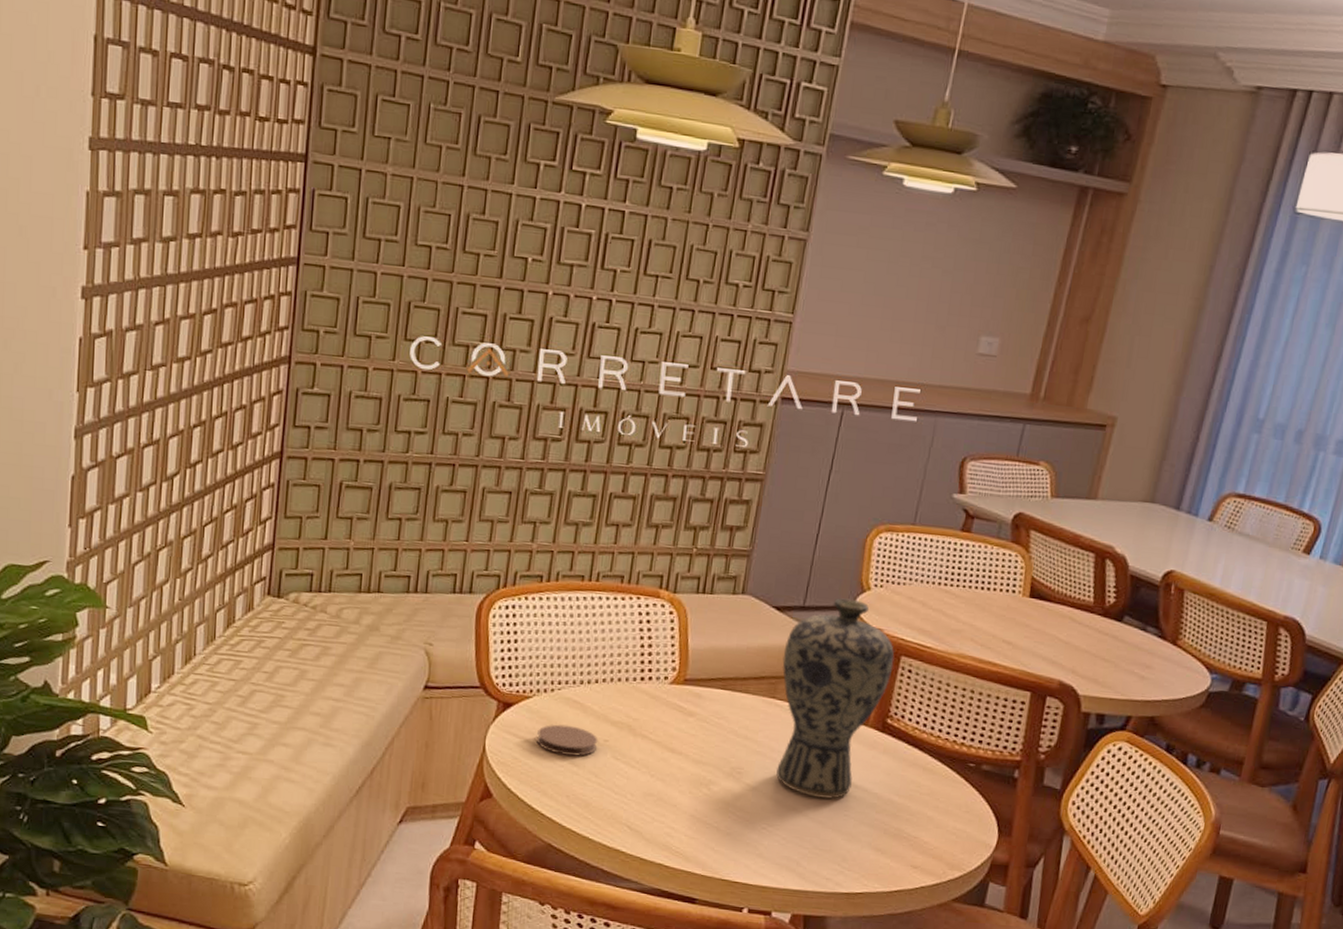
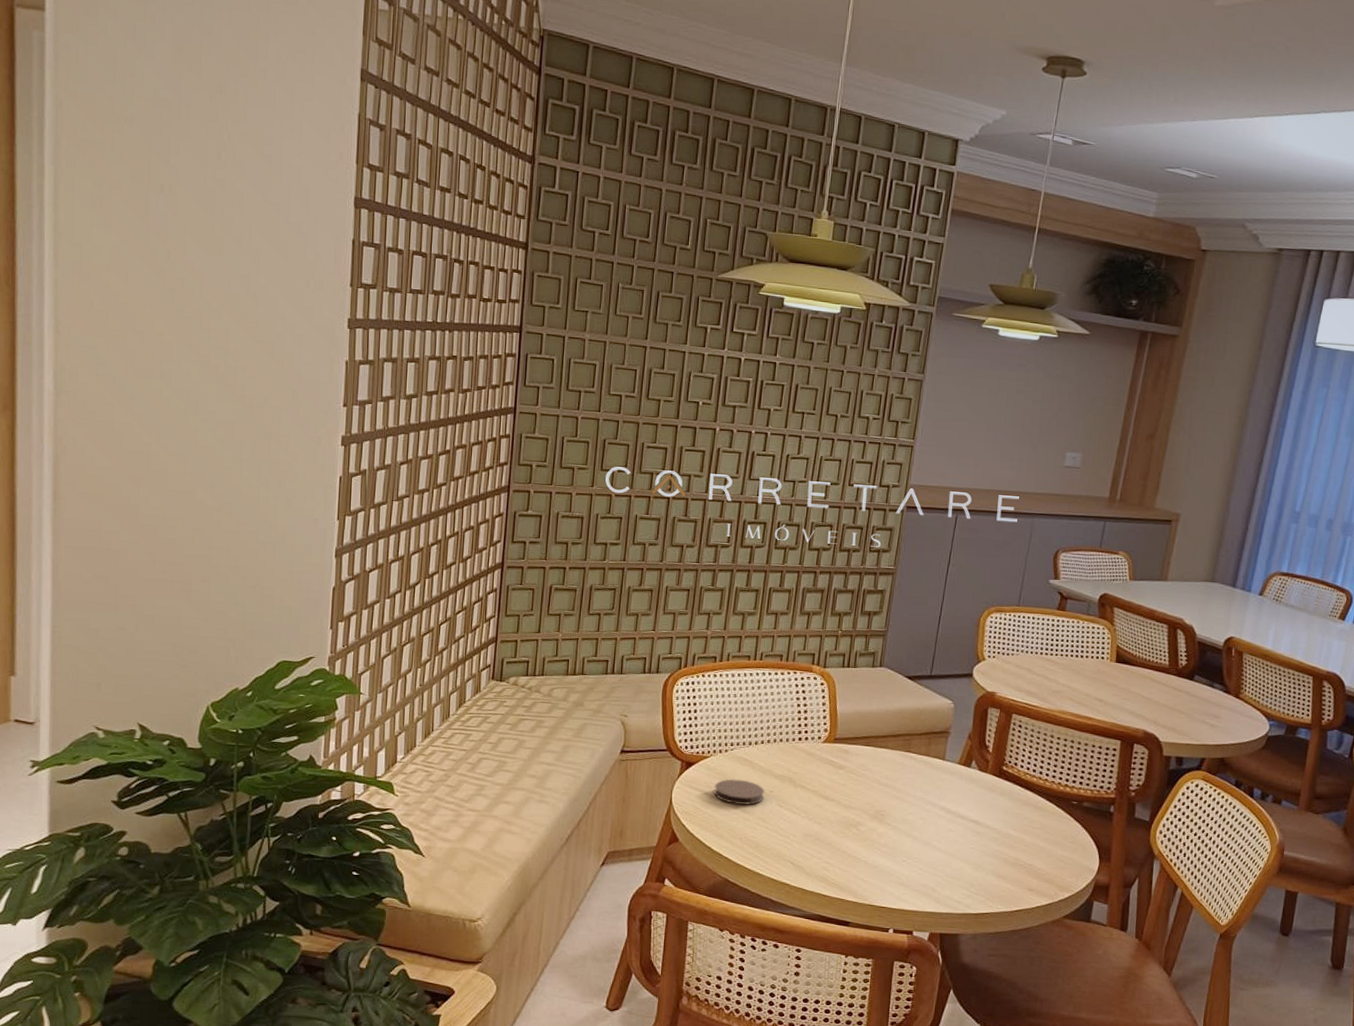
vase: present [776,598,895,799] -> none [913,667,1007,835]

